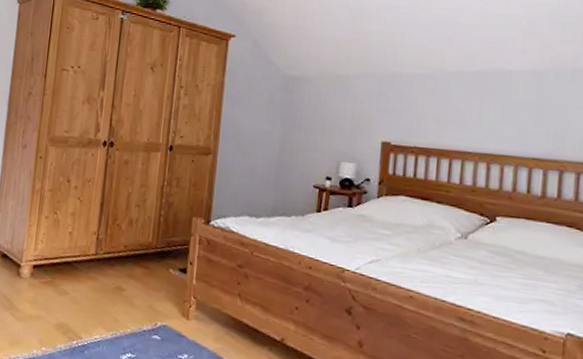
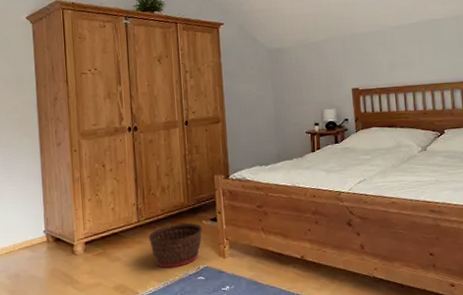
basket: none [104,266,169,318] -> present [148,223,203,268]

